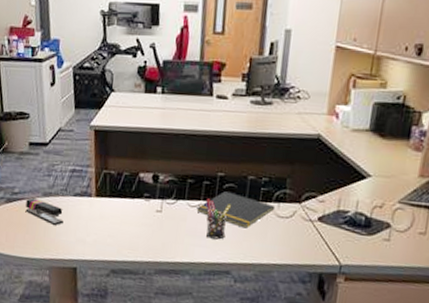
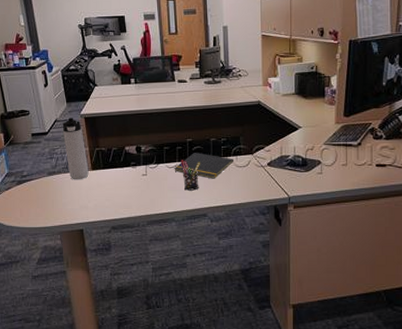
stapler: present [25,198,64,226] -> none [34,178,68,198]
thermos bottle: none [66,128,92,207] -> present [62,118,89,180]

